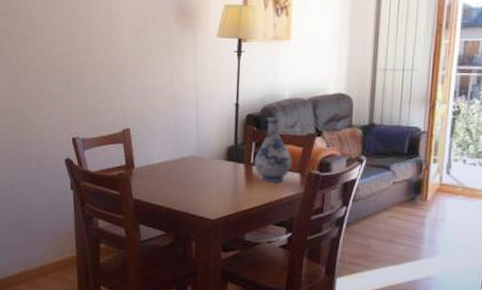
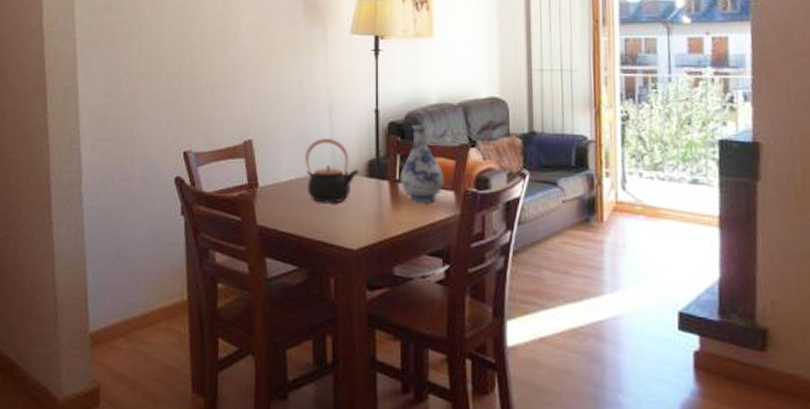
teapot: none [174,128,220,182] -> present [305,138,360,204]

